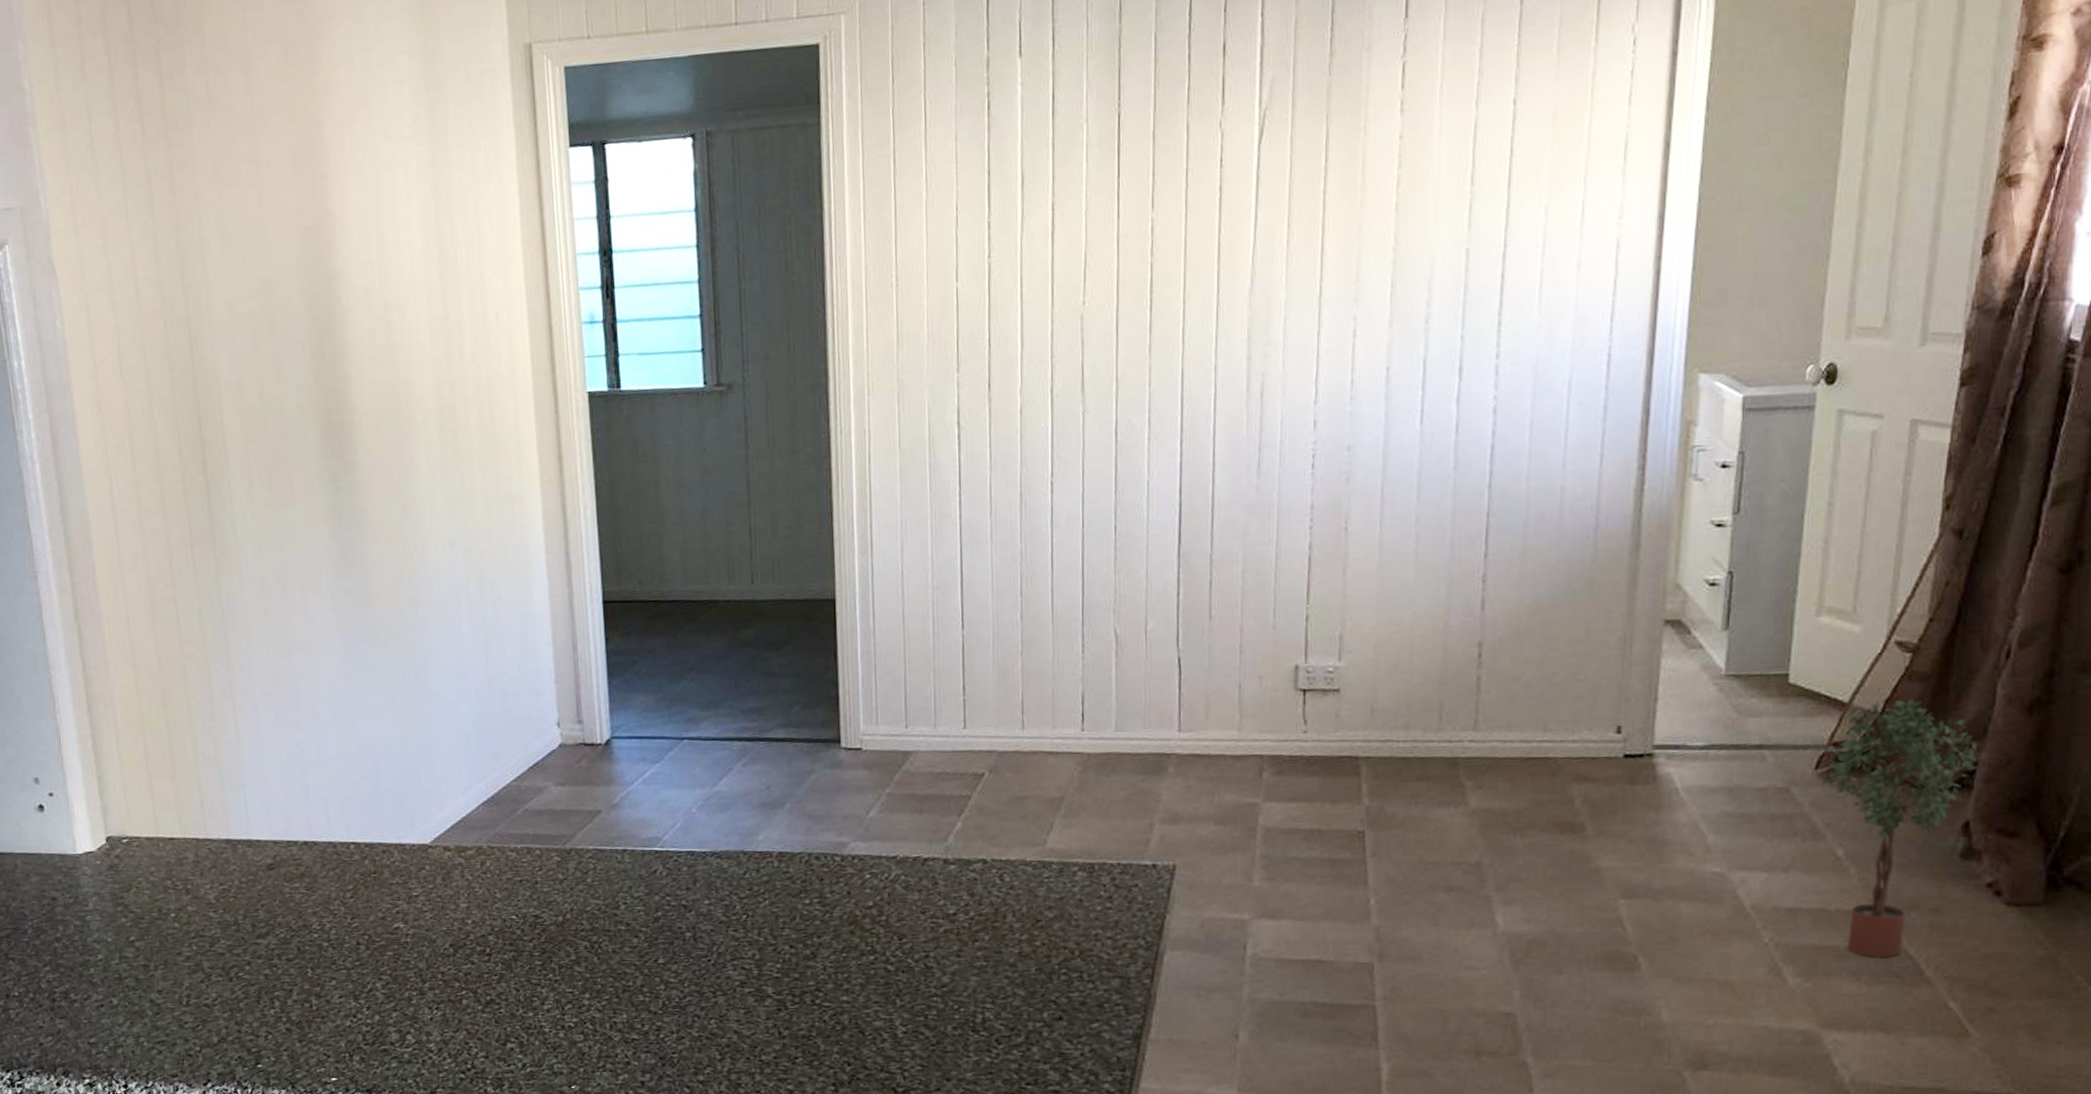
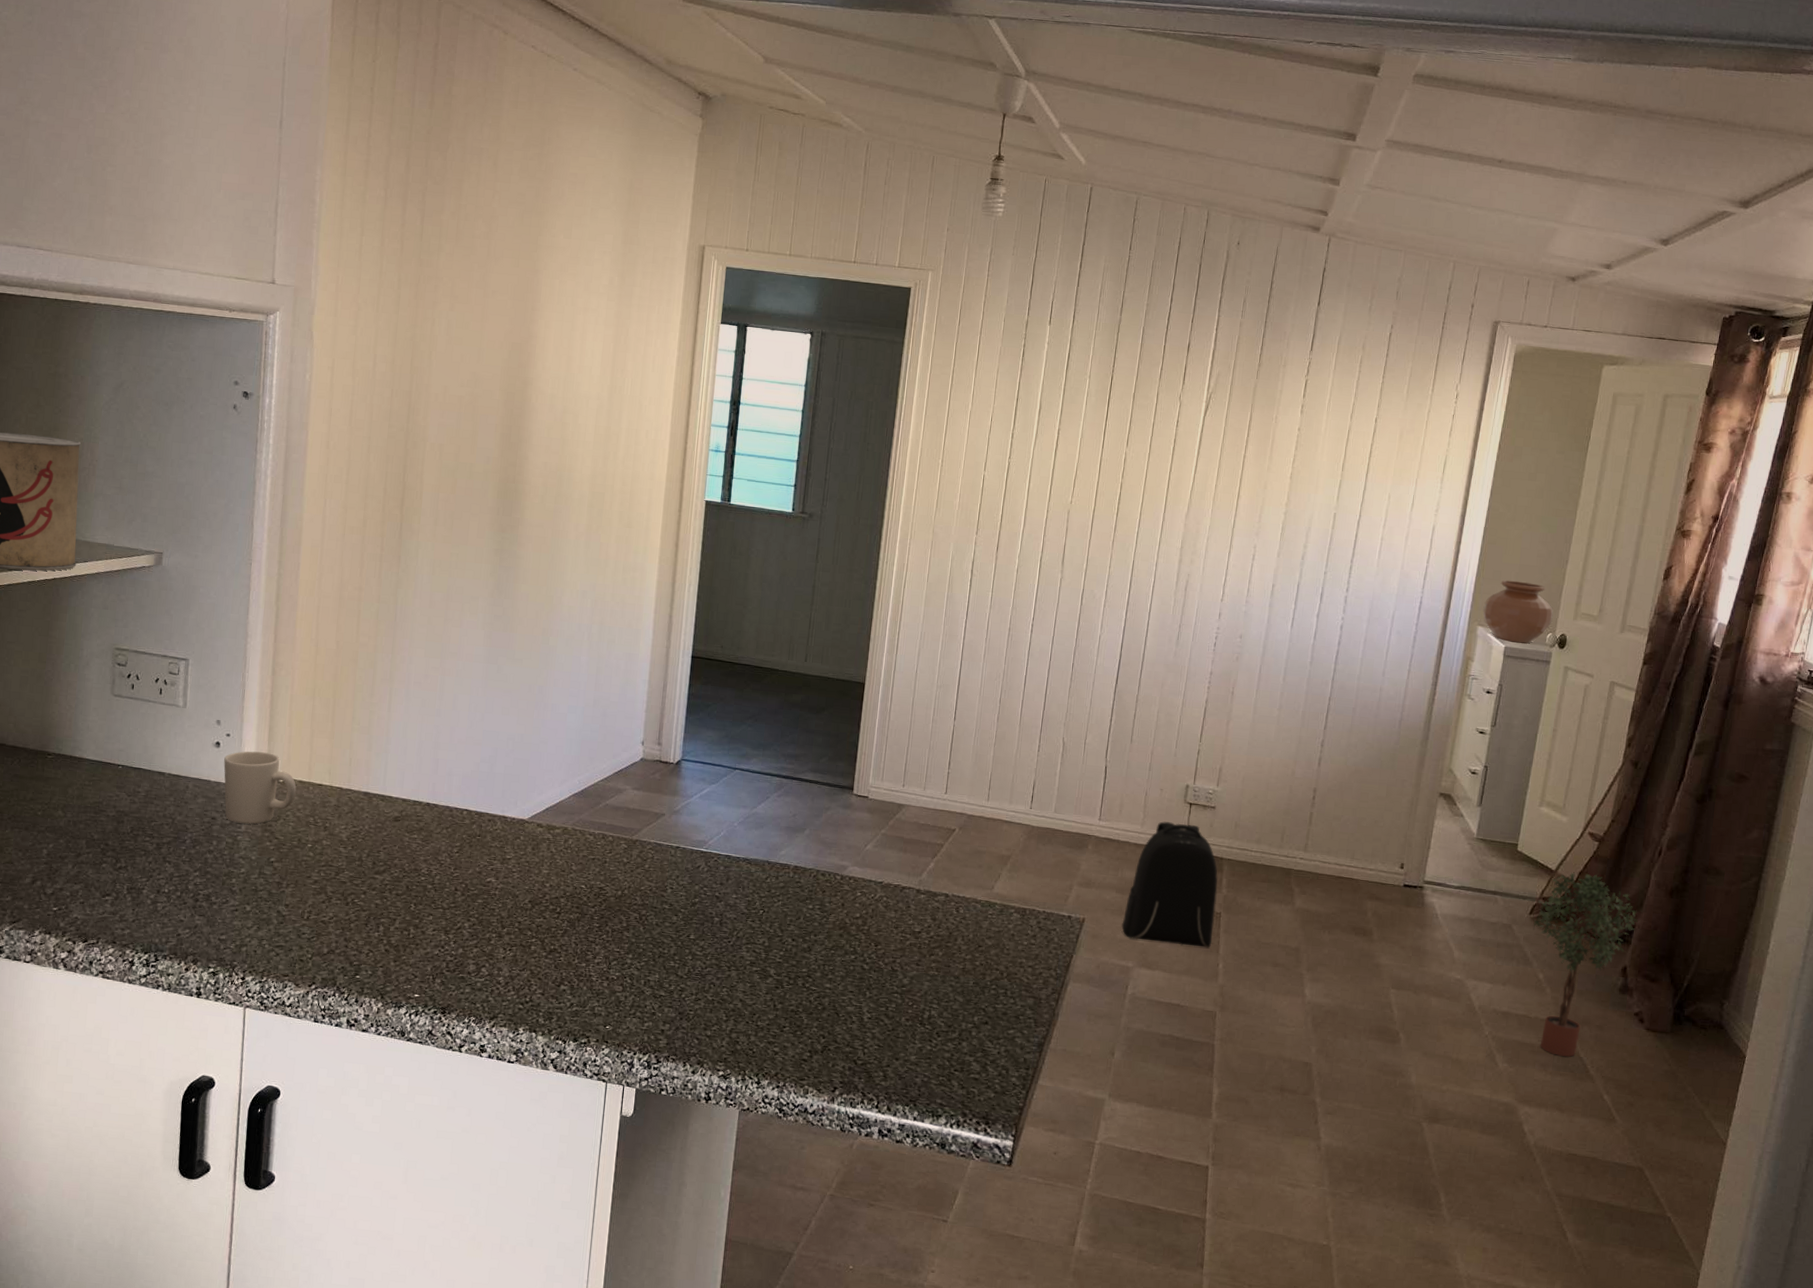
mug: none [52,809,145,900] -> present [224,751,297,825]
backpack: none [1227,718,1357,882] -> present [1121,821,1219,947]
vase: none [1704,297,1814,389] -> present [1482,580,1554,644]

